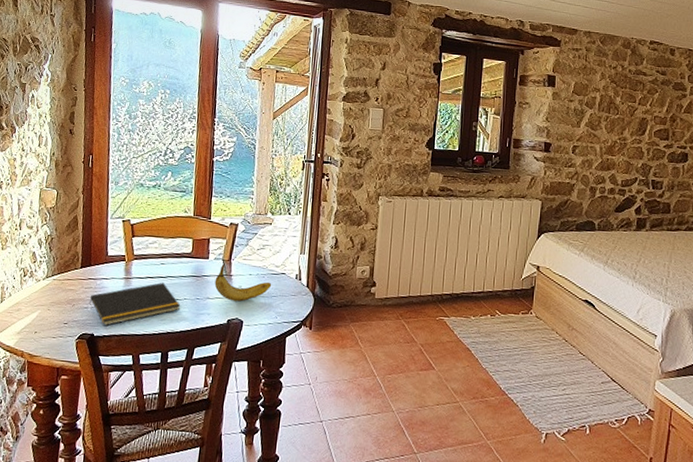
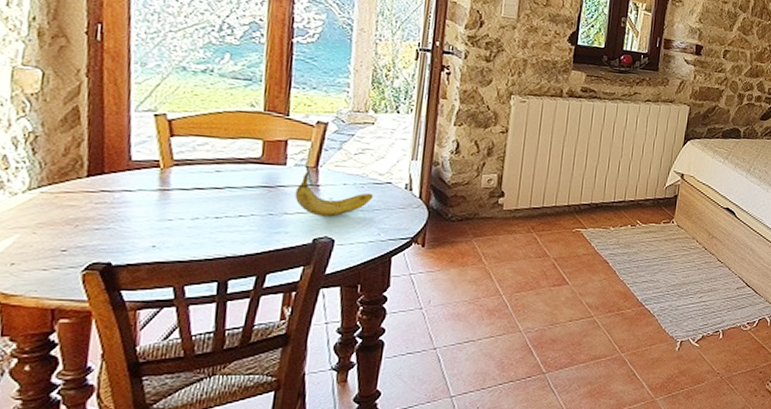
notepad: present [89,283,181,326] -> none [102,195,246,252]

